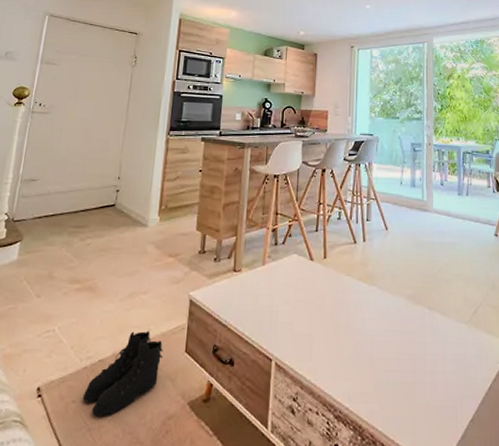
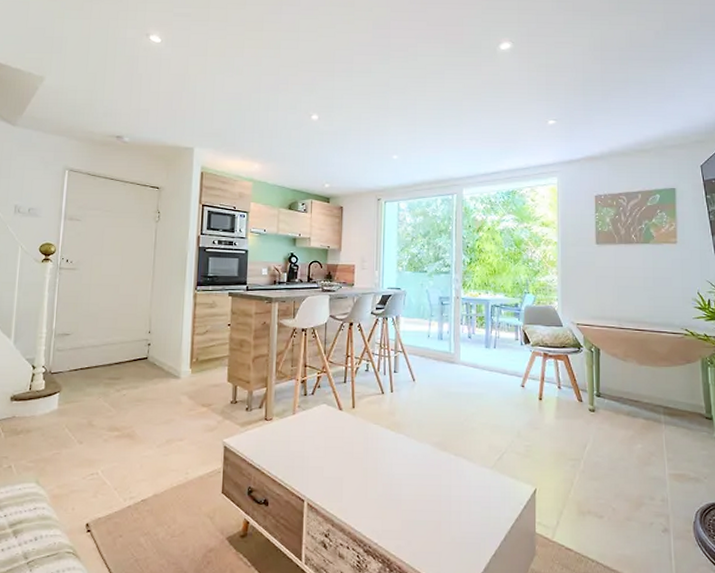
boots: present [82,331,163,416] -> none [128,474,201,549]

